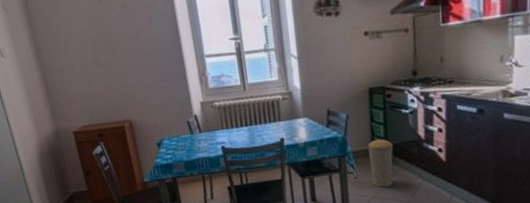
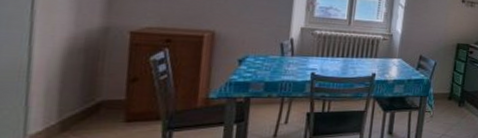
trash can: present [367,139,394,188] -> none [444,86,468,128]

